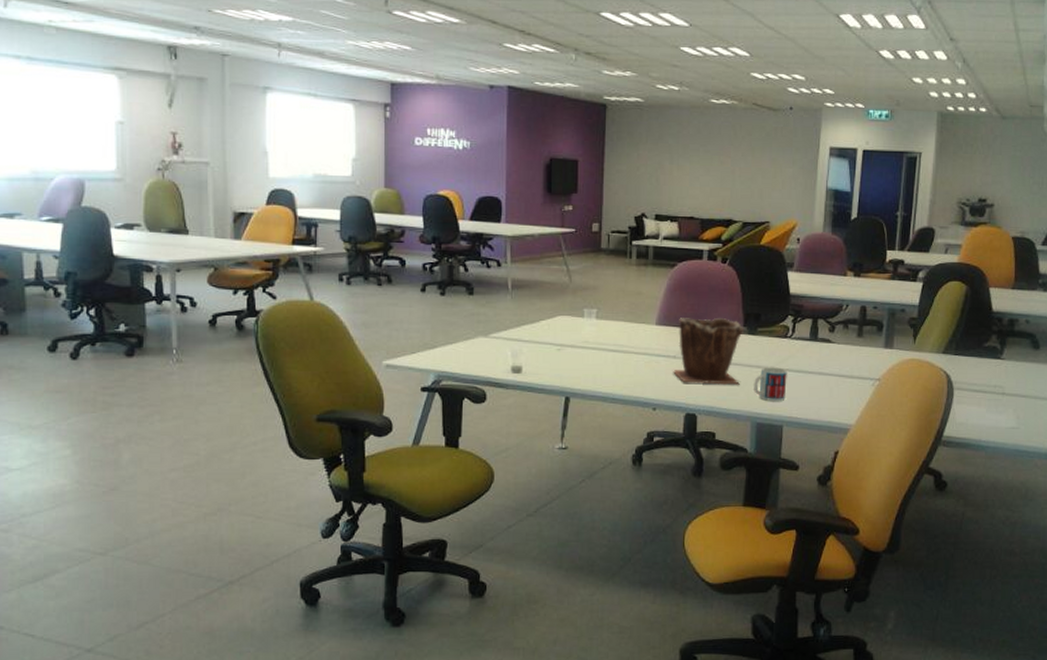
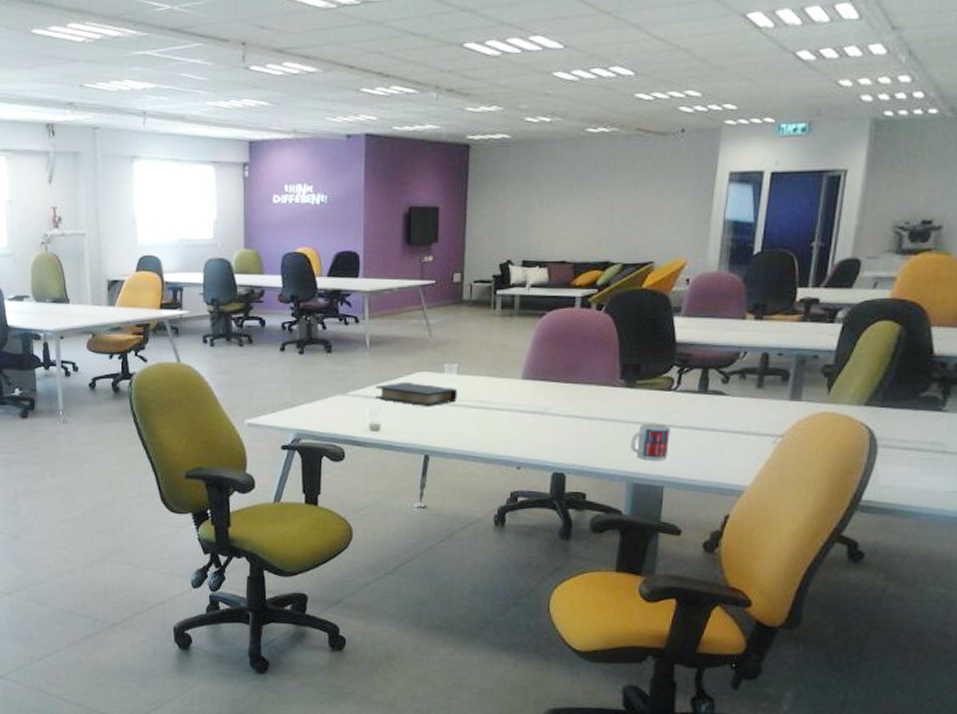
book: none [517,325,596,350] -> present [376,381,457,407]
plant pot: present [673,318,745,385] -> none [540,371,622,442]

